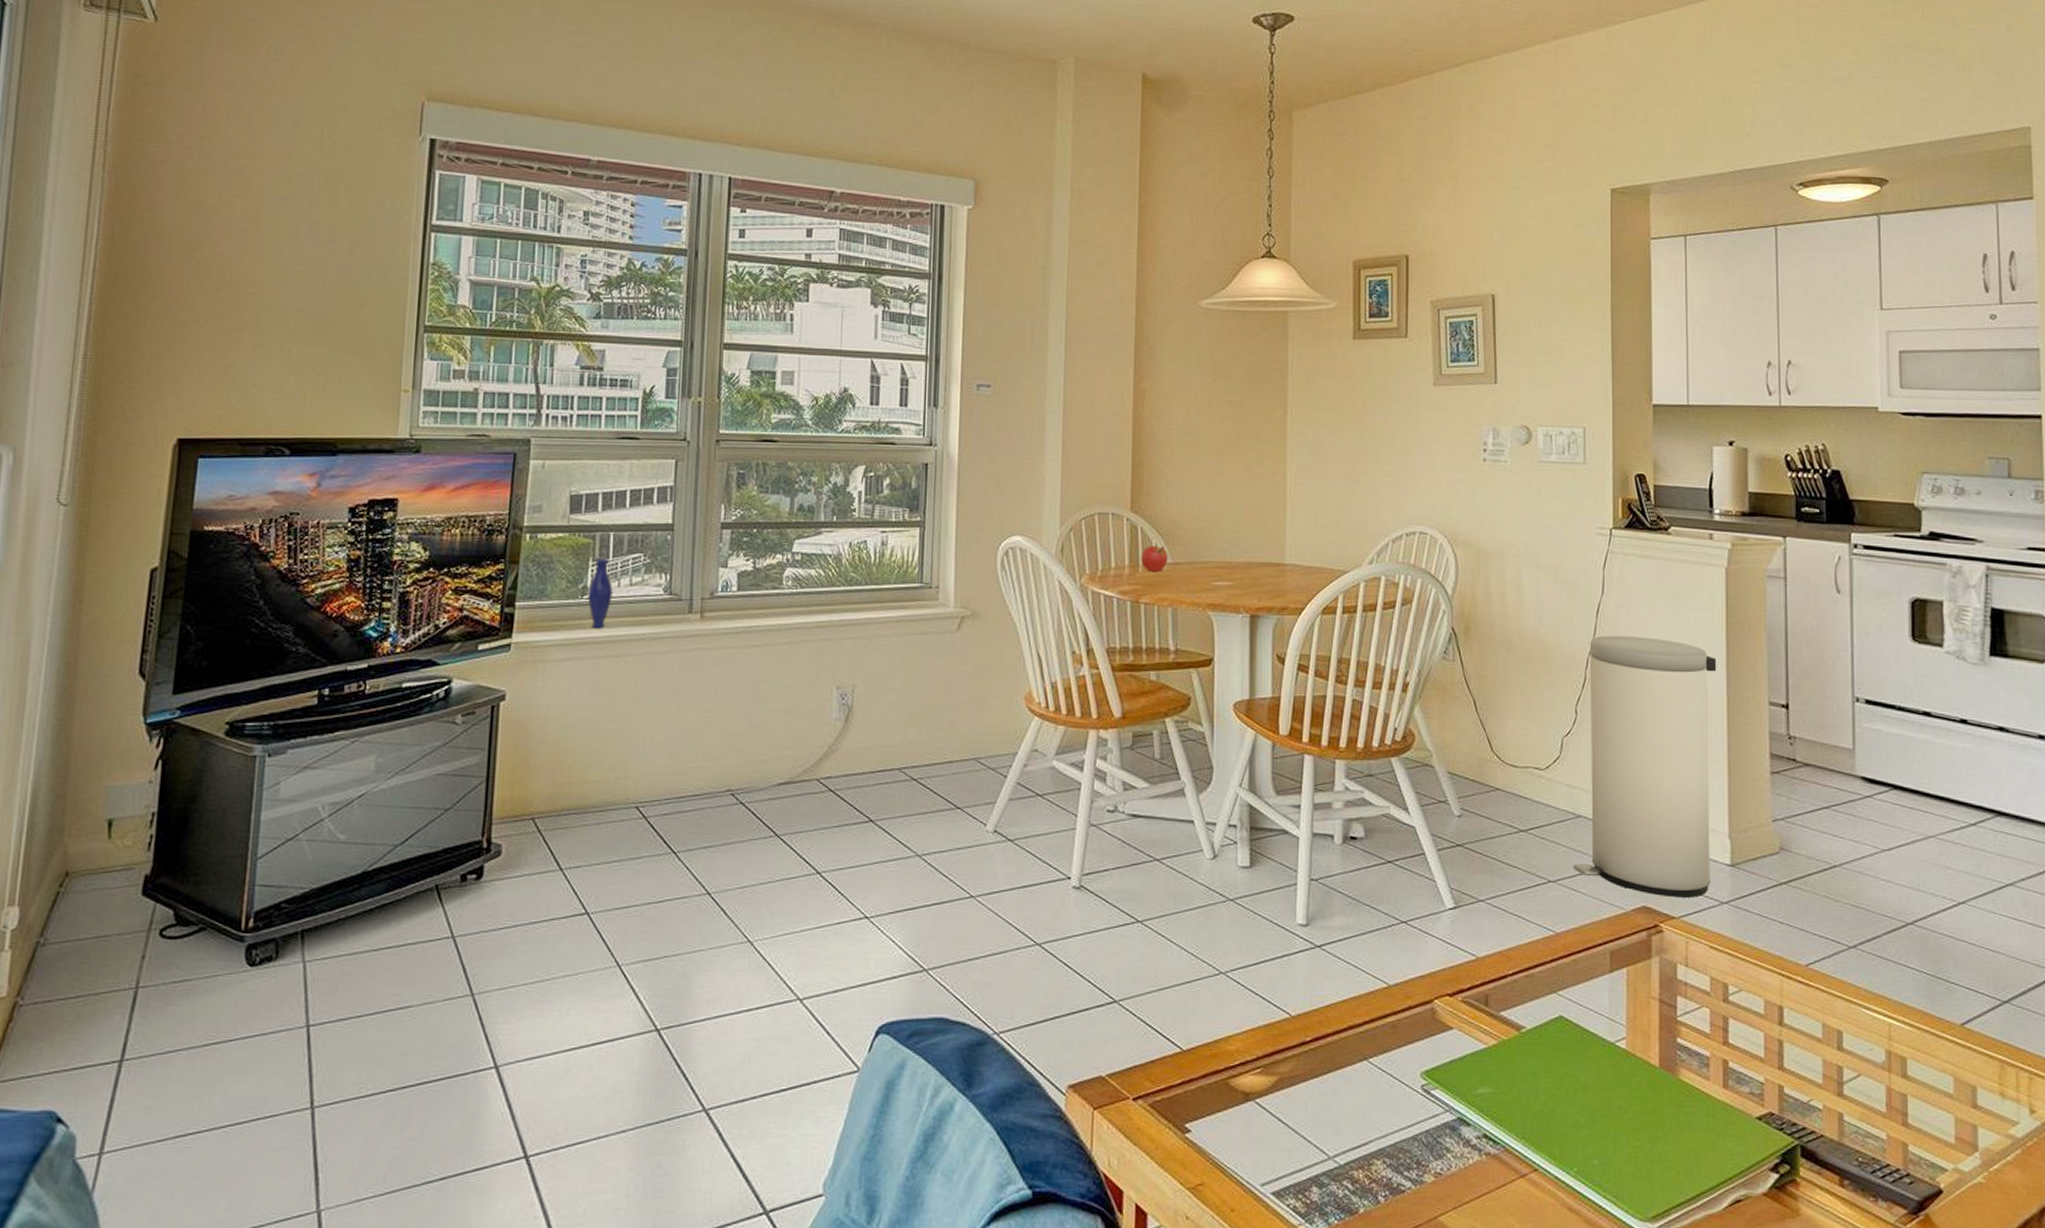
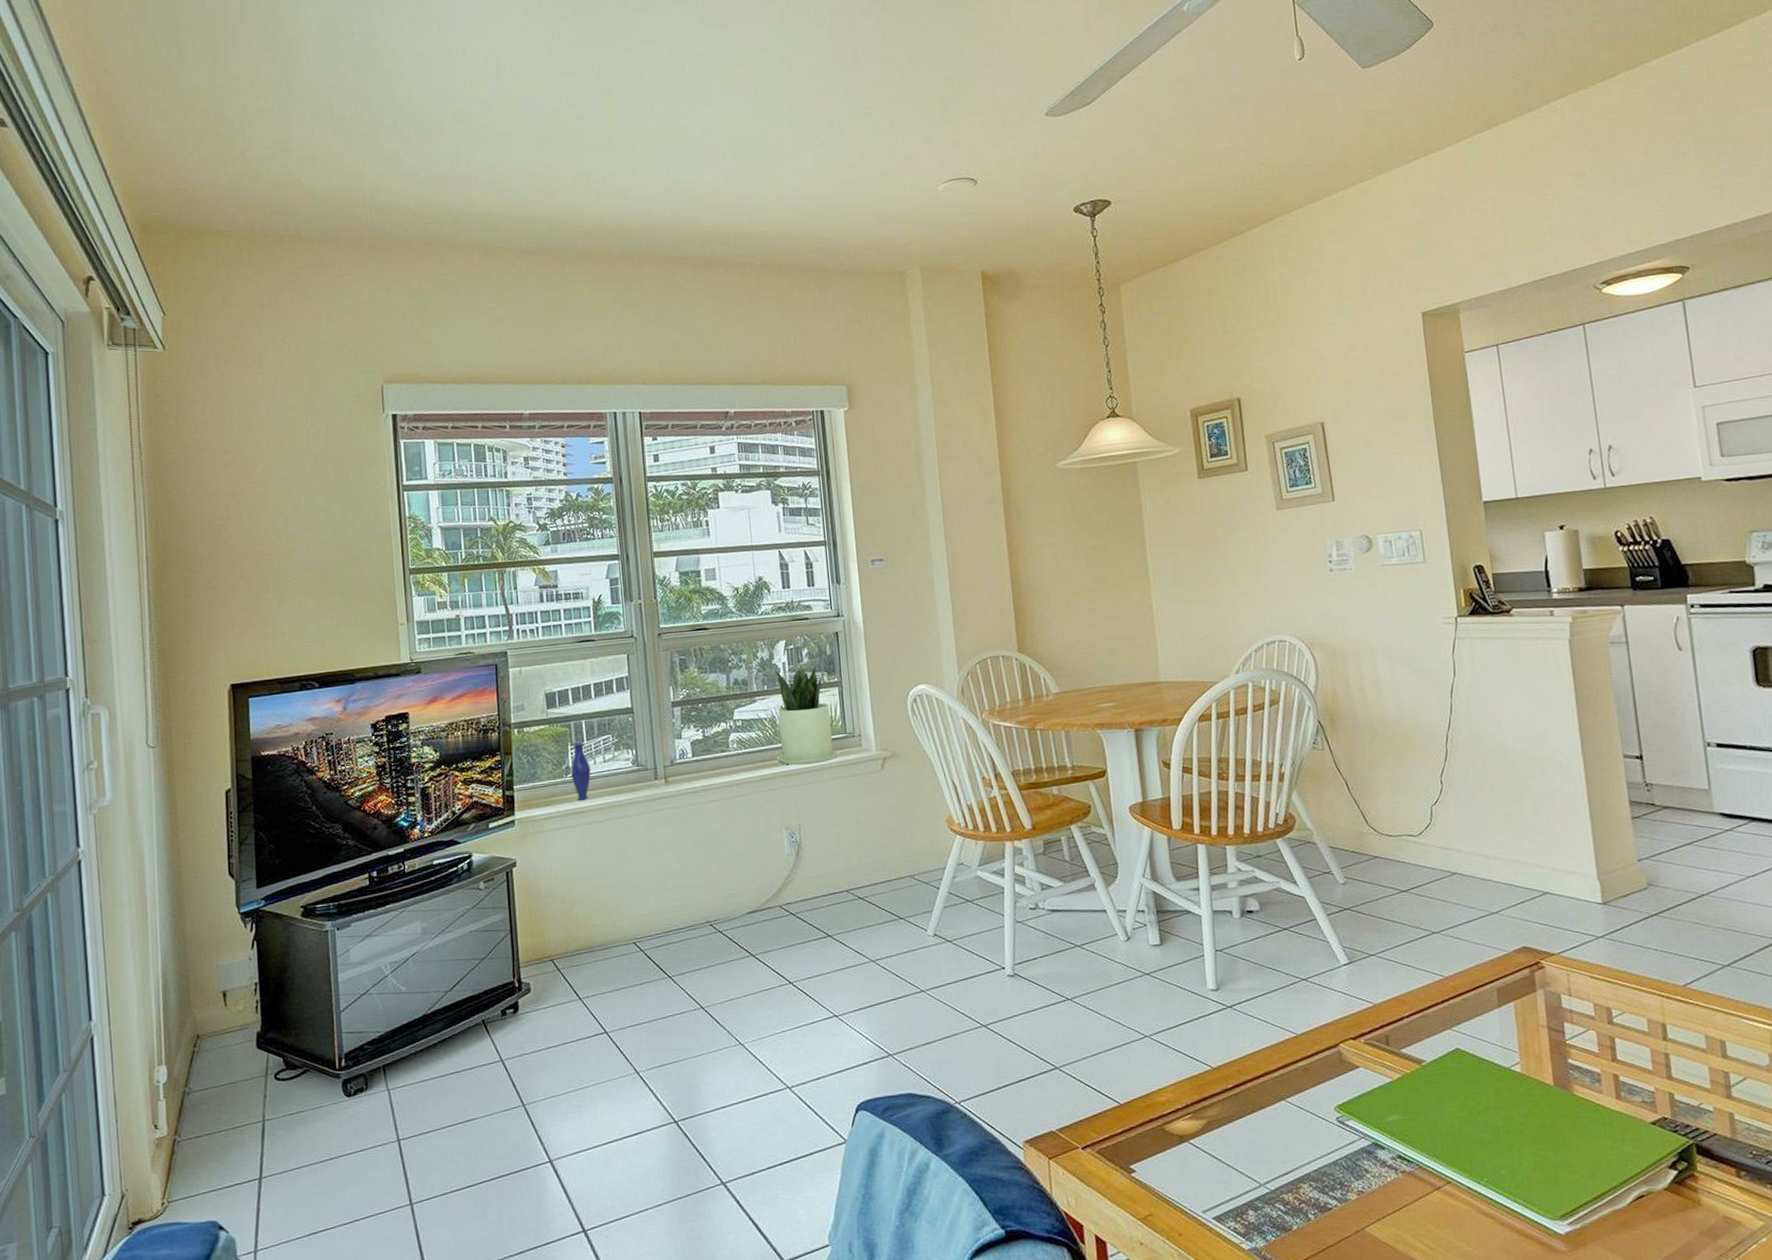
planter: none [836,499,911,615] -> present [774,666,839,766]
fruit: present [1141,545,1168,573] -> none [1031,679,1057,703]
pedal bin: present [1573,635,1717,898] -> none [1447,709,1585,937]

